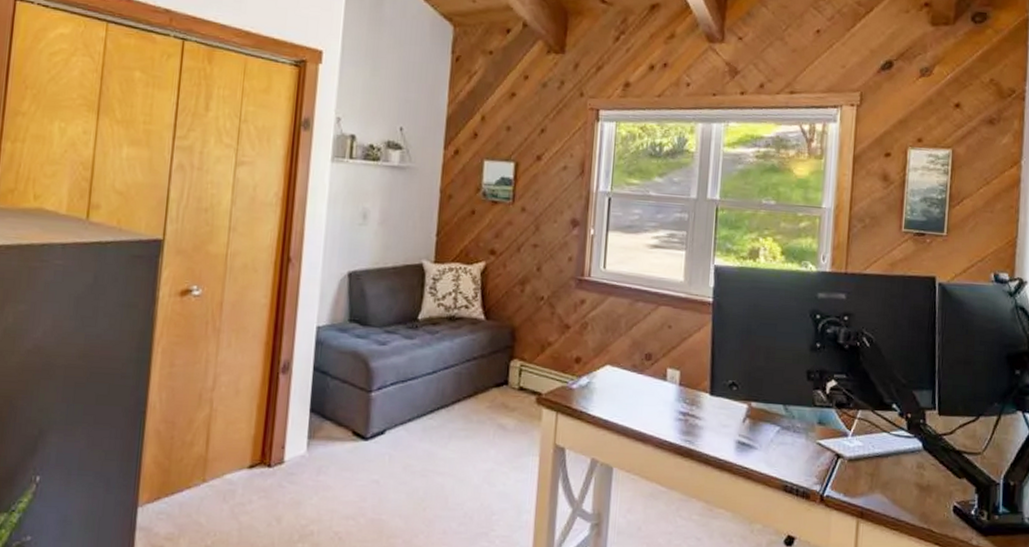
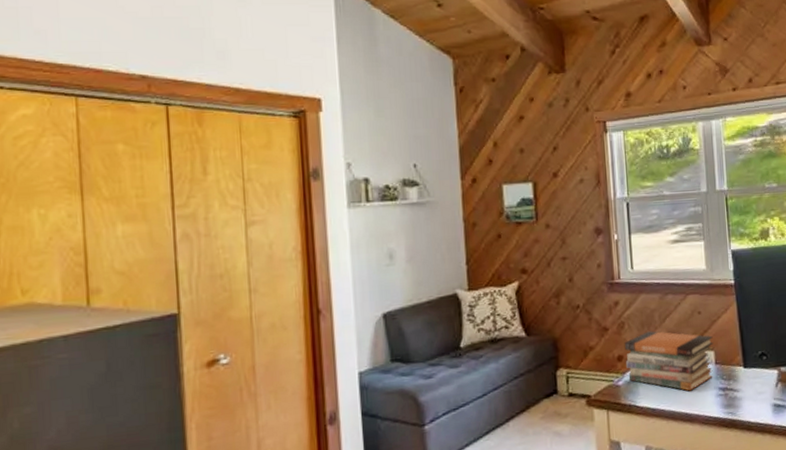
book stack: none [582,337,681,409] -> present [624,331,713,391]

